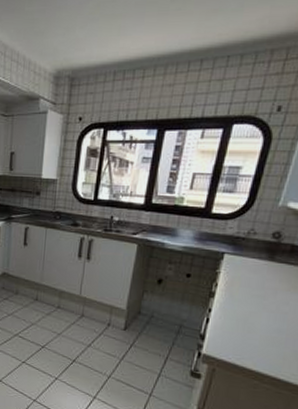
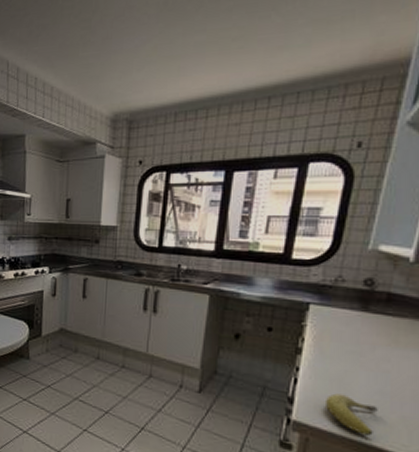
fruit: none [230,331,275,367] -> present [324,393,378,436]

